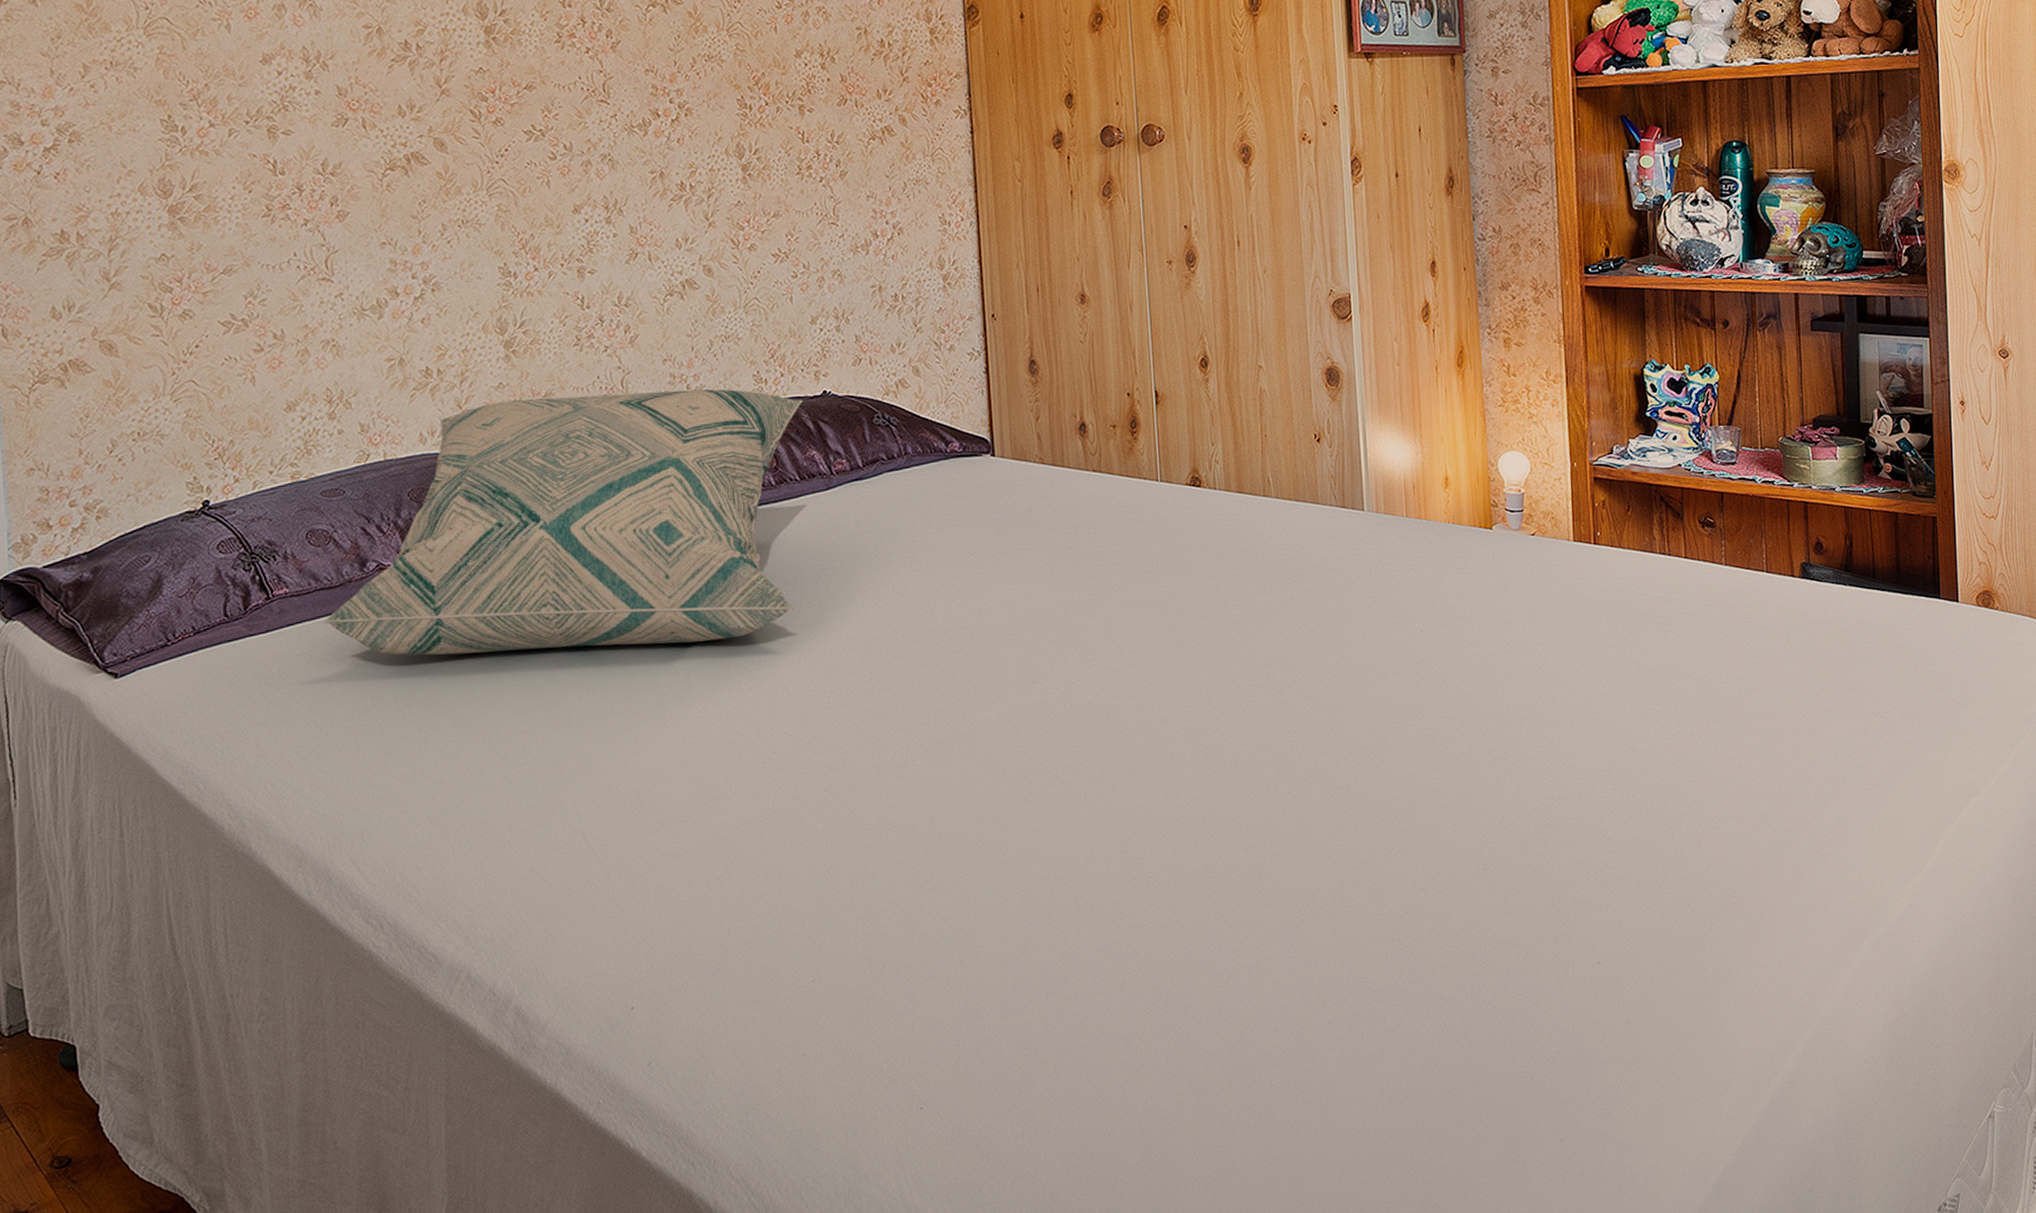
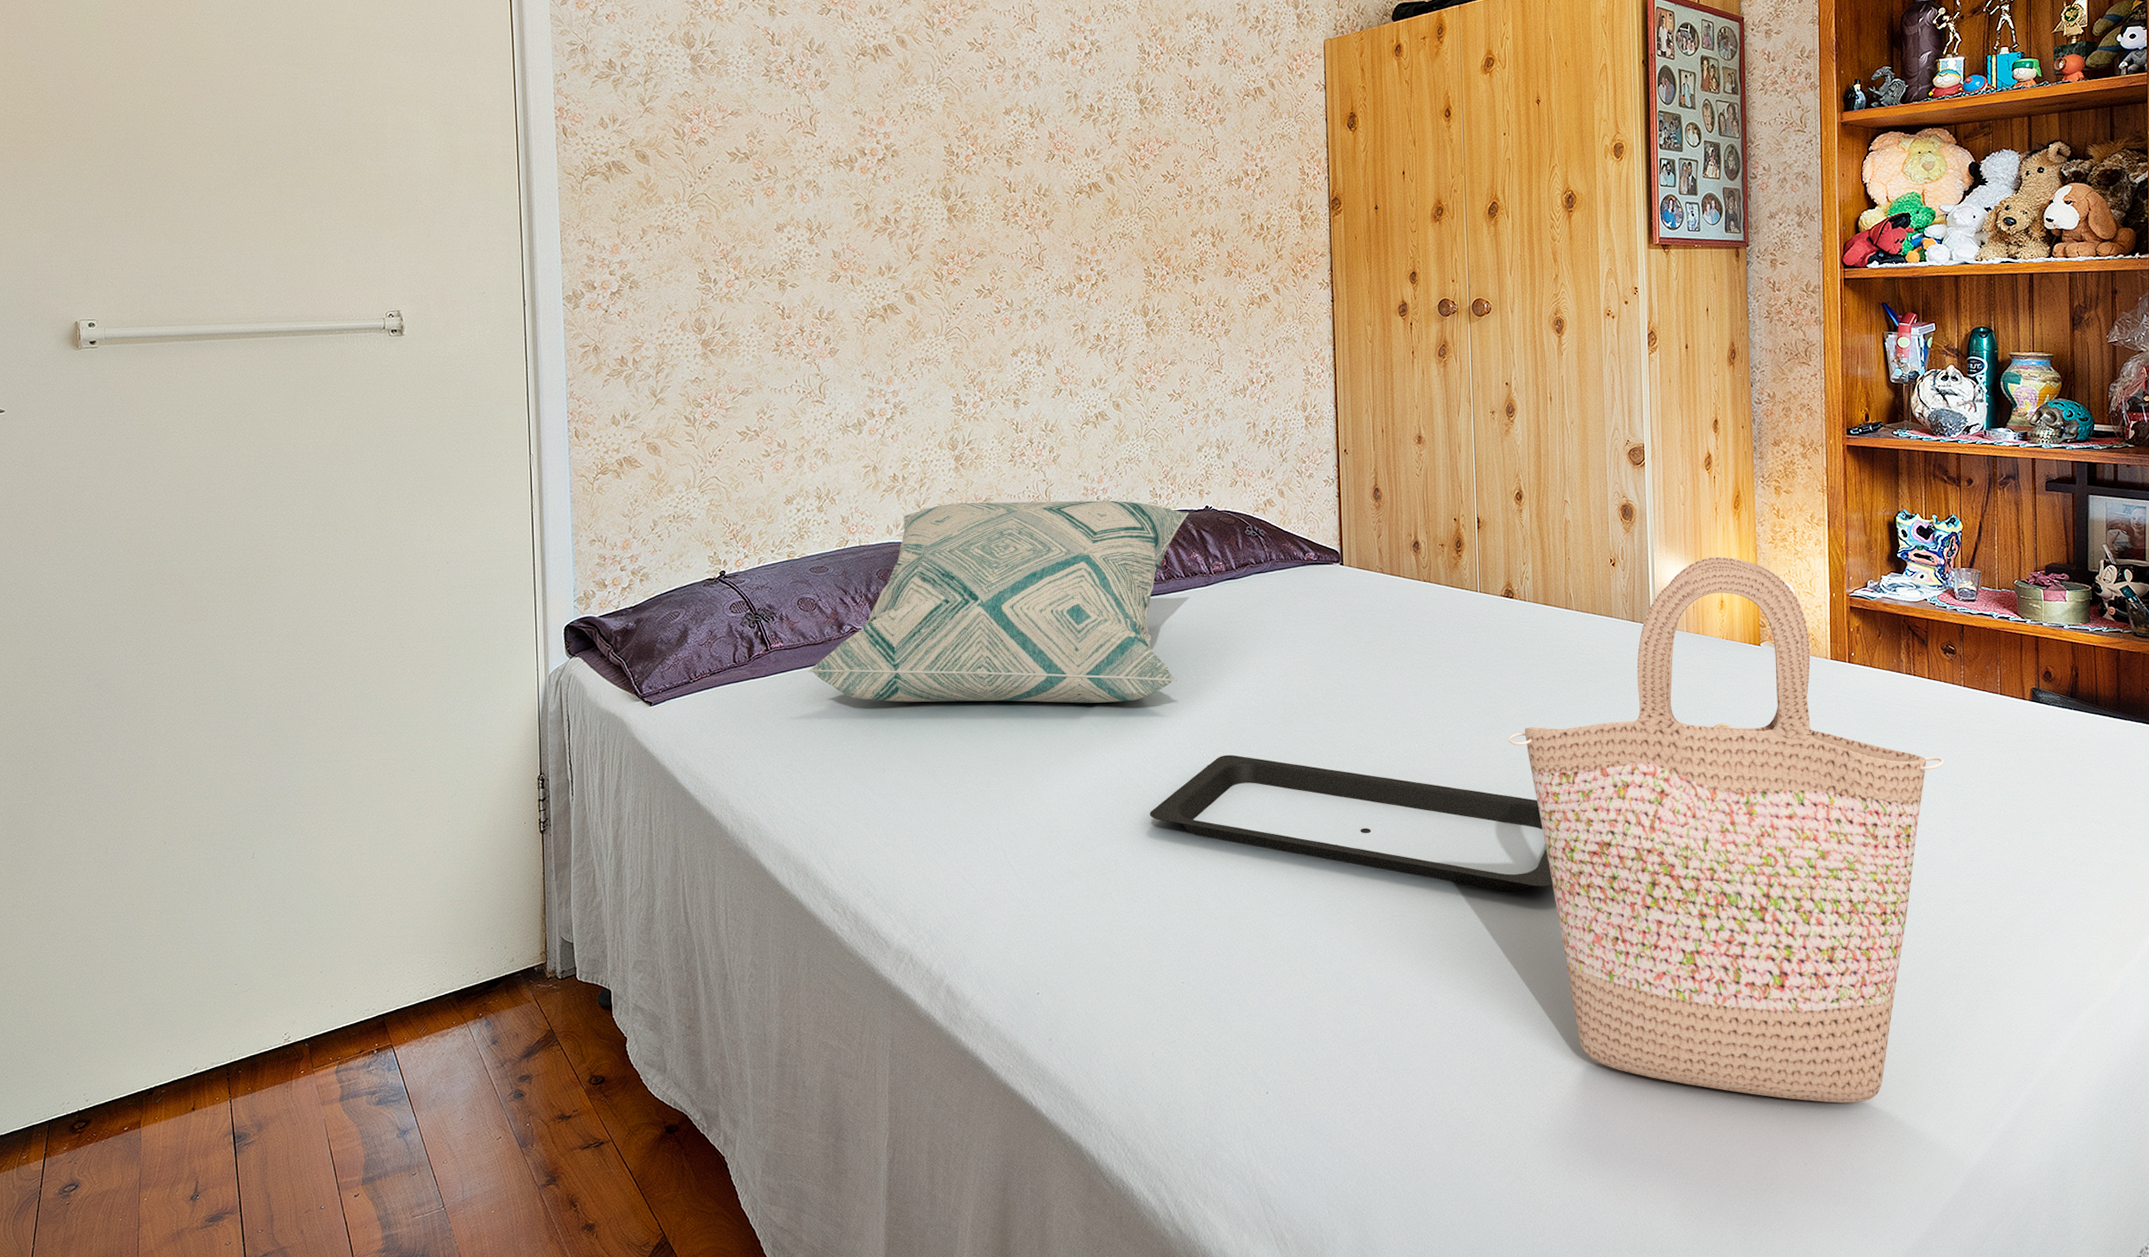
serving tray: none [764,696,1259,842] -> present [1149,754,1554,892]
shopping bag: none [1200,424,1706,1066] -> present [1508,556,1945,1104]

